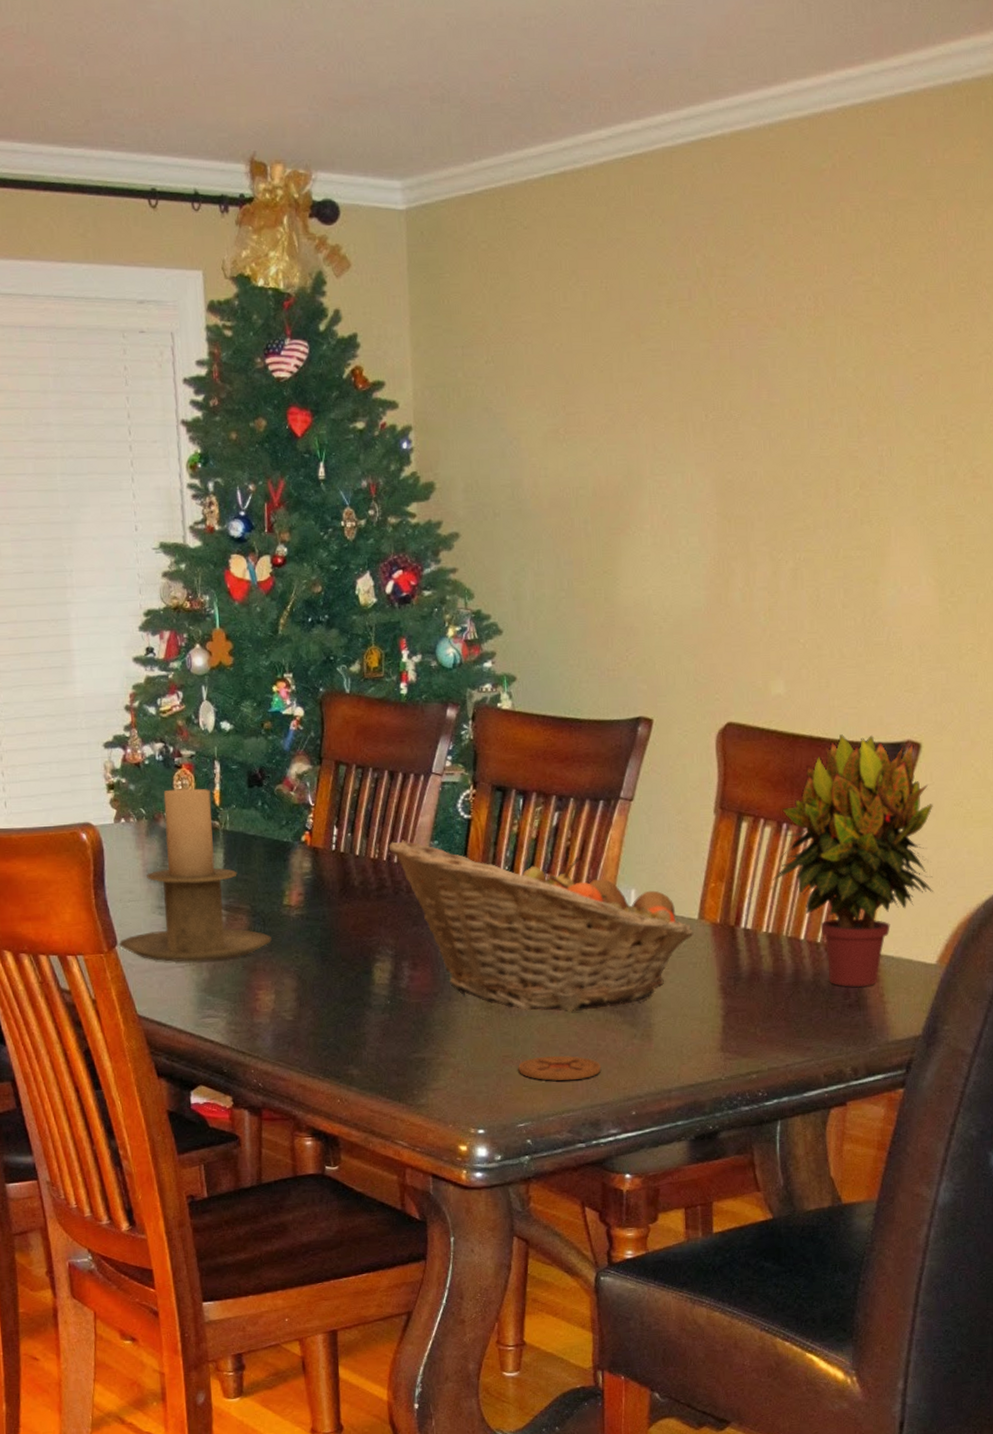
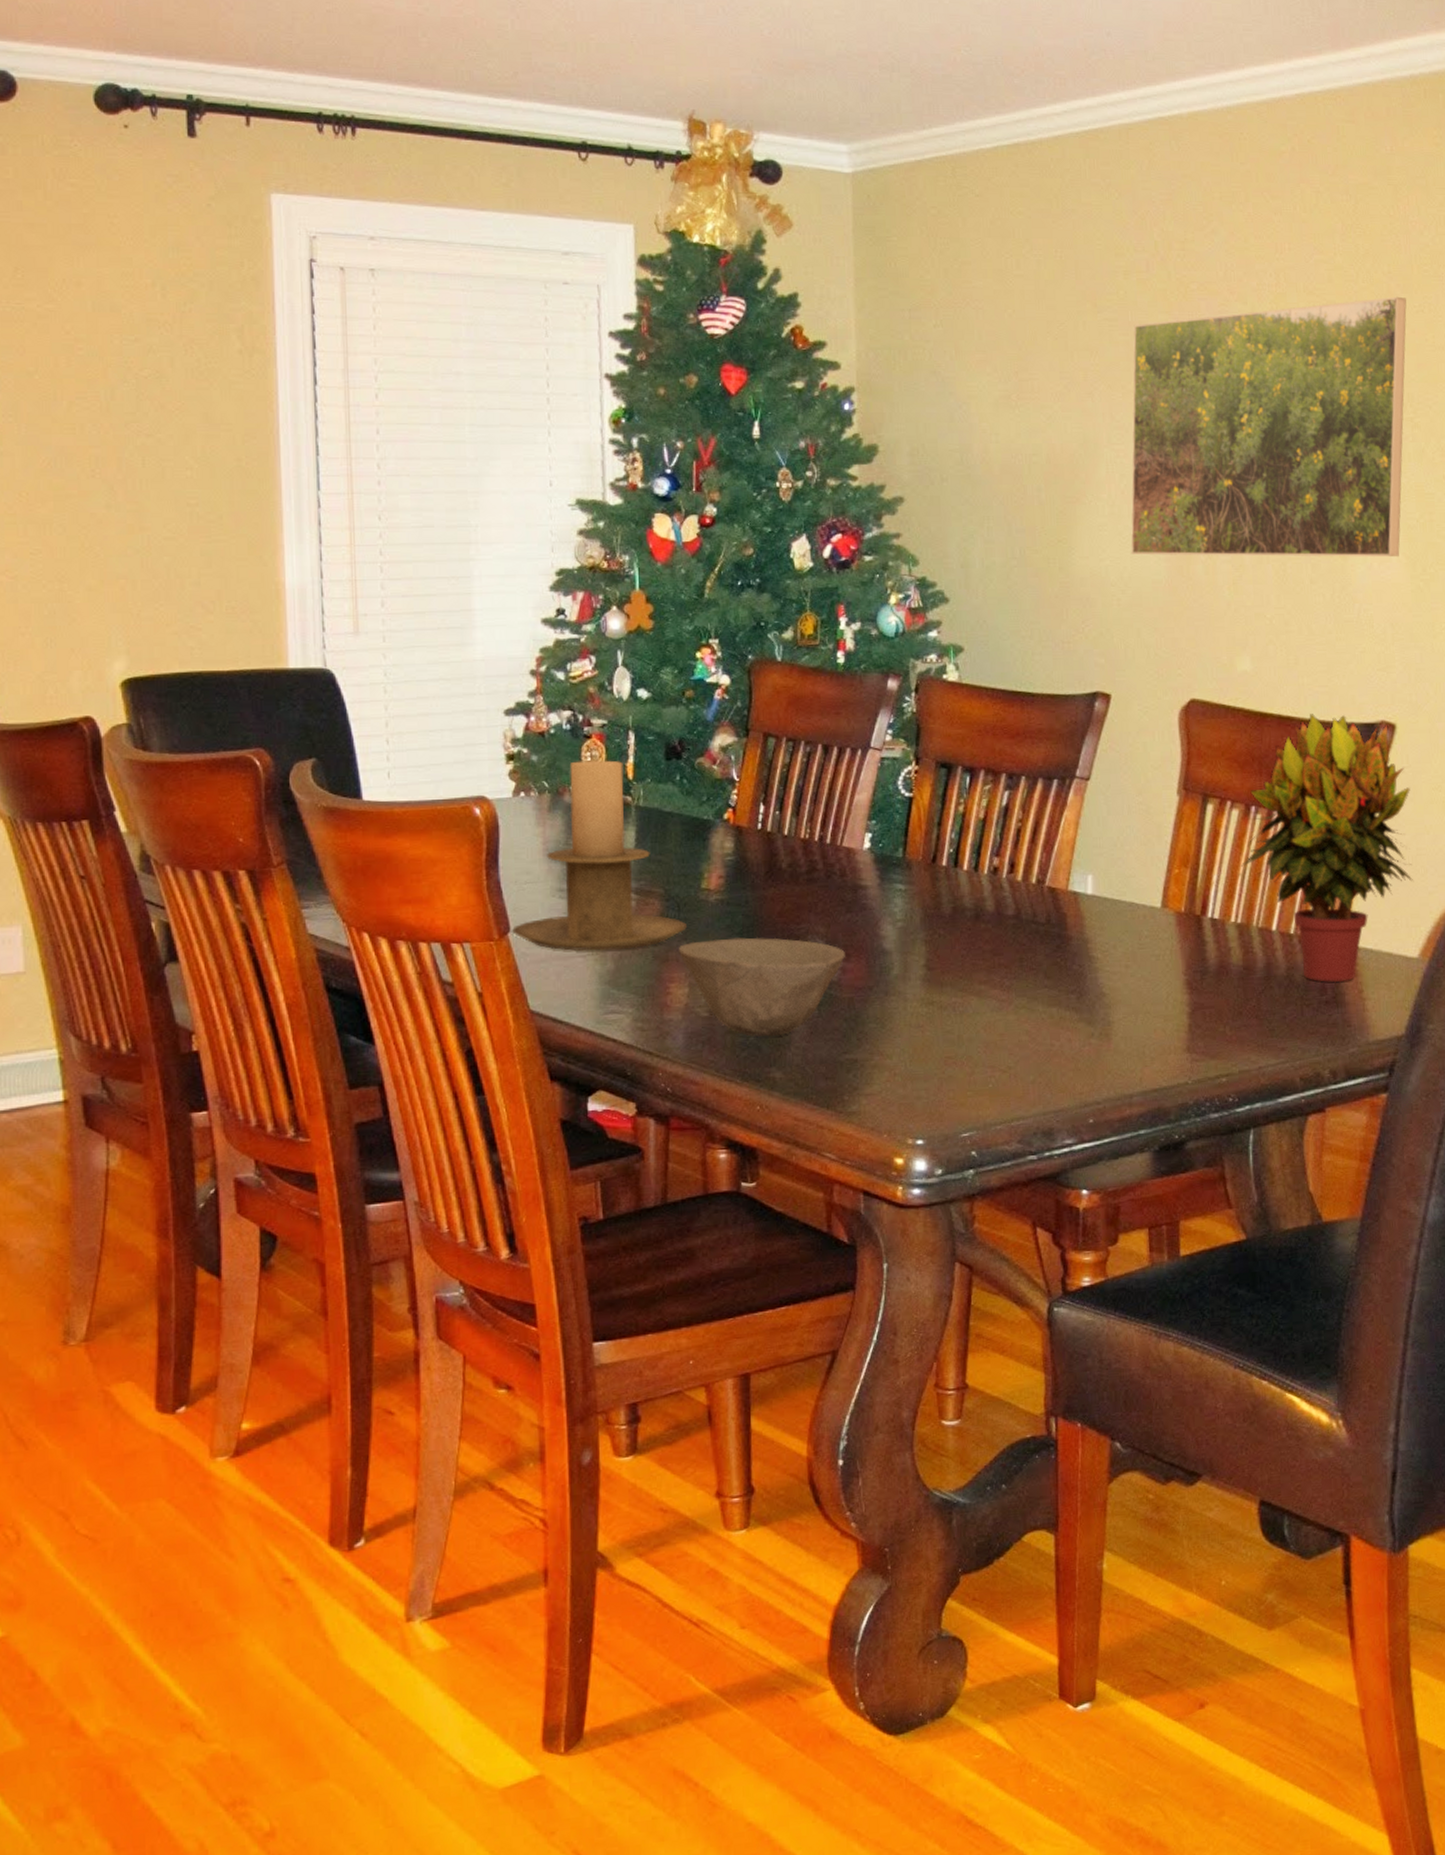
bowl: none [265,949,413,1038] -> present [679,937,845,1037]
fruit basket: present [388,840,694,1012] -> none [821,819,1156,1008]
coaster: present [518,1055,602,1081] -> none [962,1057,1055,1085]
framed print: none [672,316,943,584] -> present [1131,296,1407,558]

